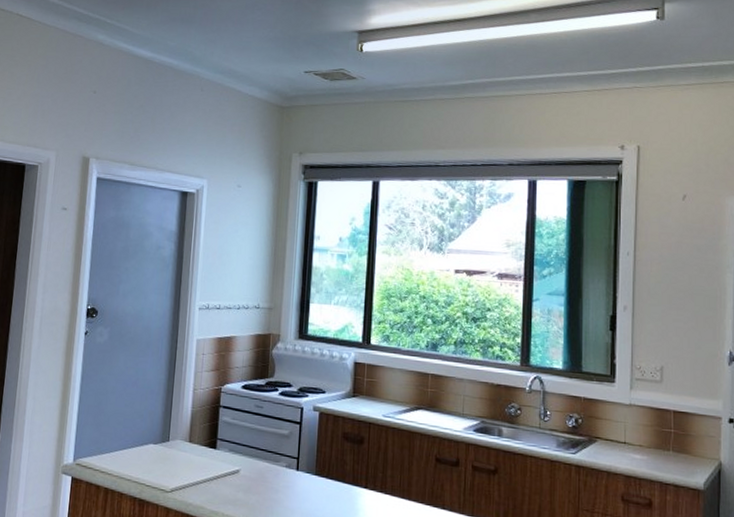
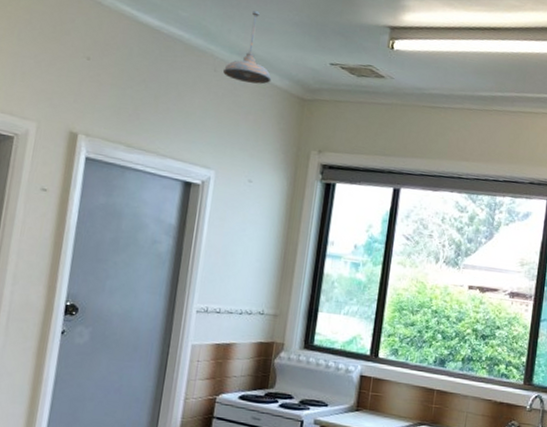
pendant light: none [208,33,252,98] -> present [222,11,272,85]

